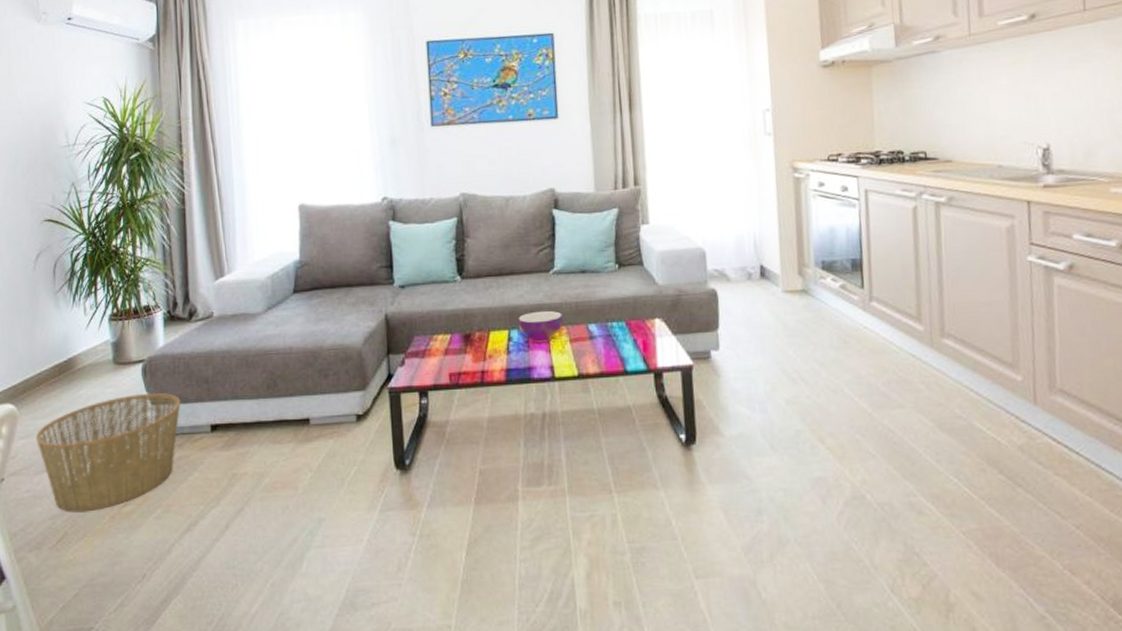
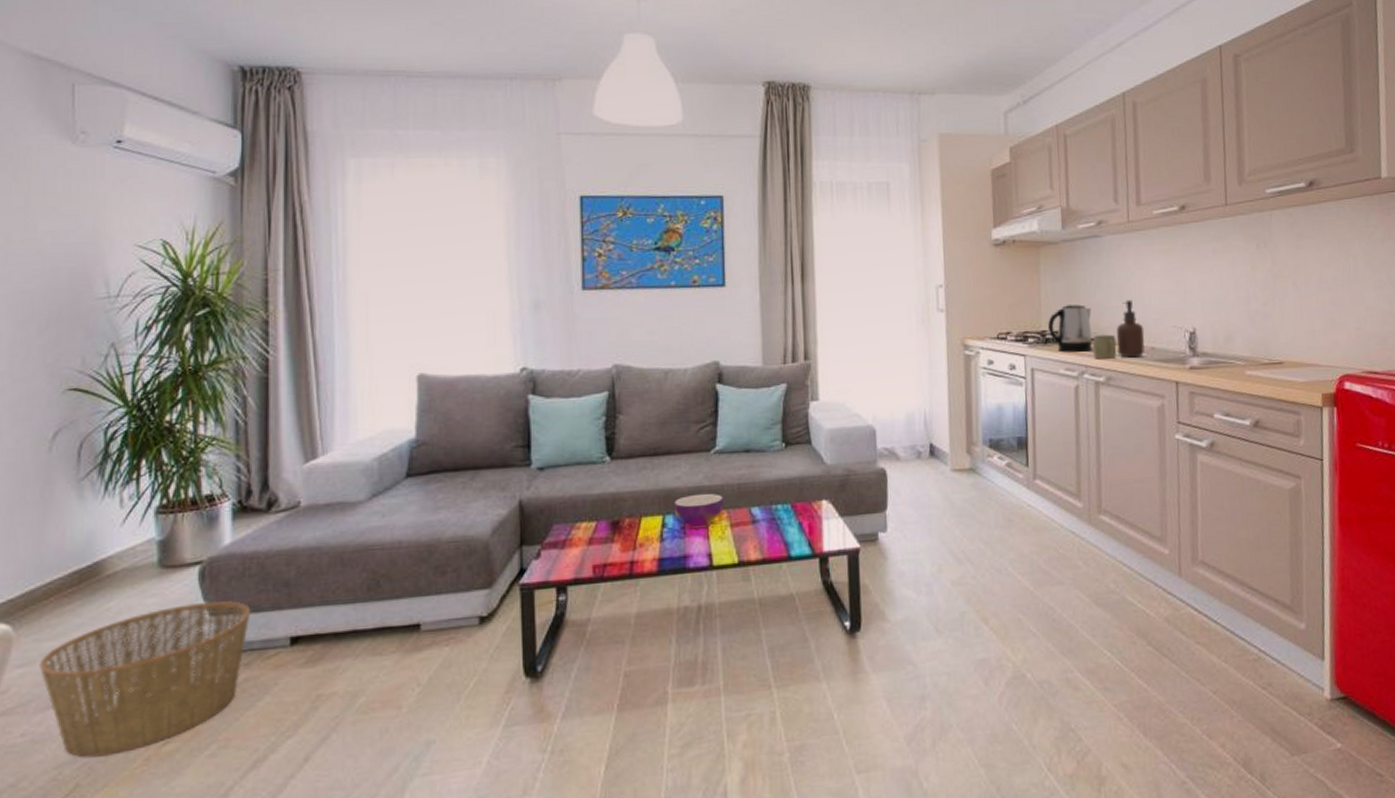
kettle: none [882,122,932,173] -> present [1048,303,1093,353]
mug: none [931,153,959,179] -> present [1093,334,1117,359]
soap dispenser: none [958,116,991,177] -> present [1116,299,1145,358]

